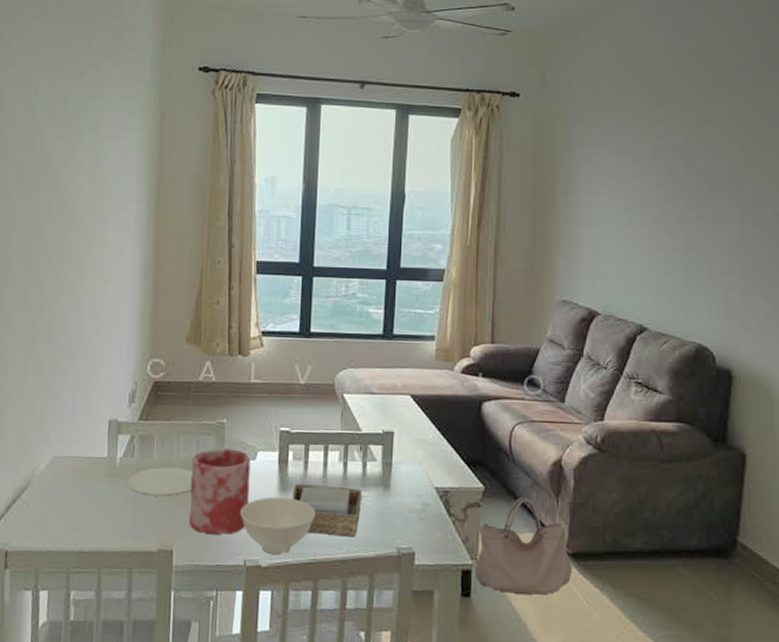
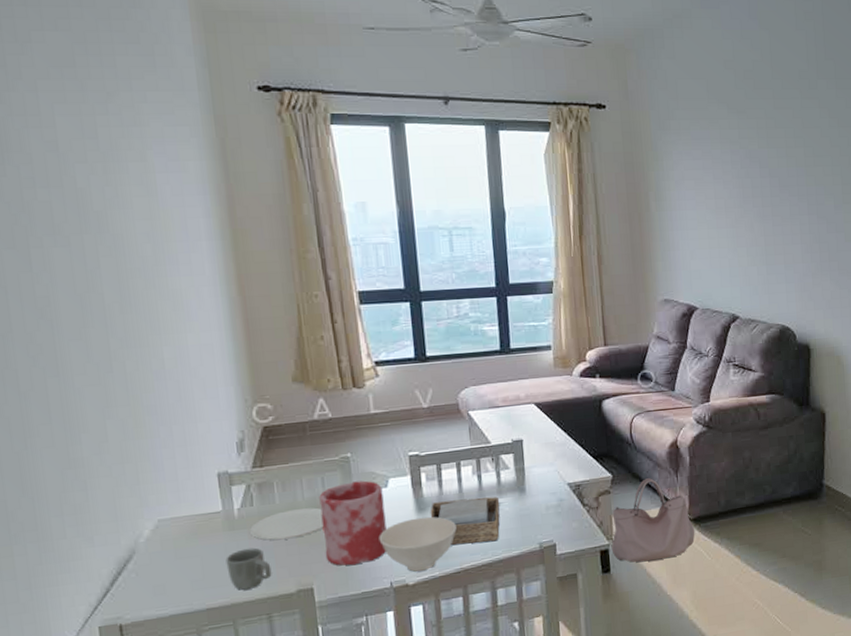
mug: none [101,498,139,539] -> present [225,547,272,590]

